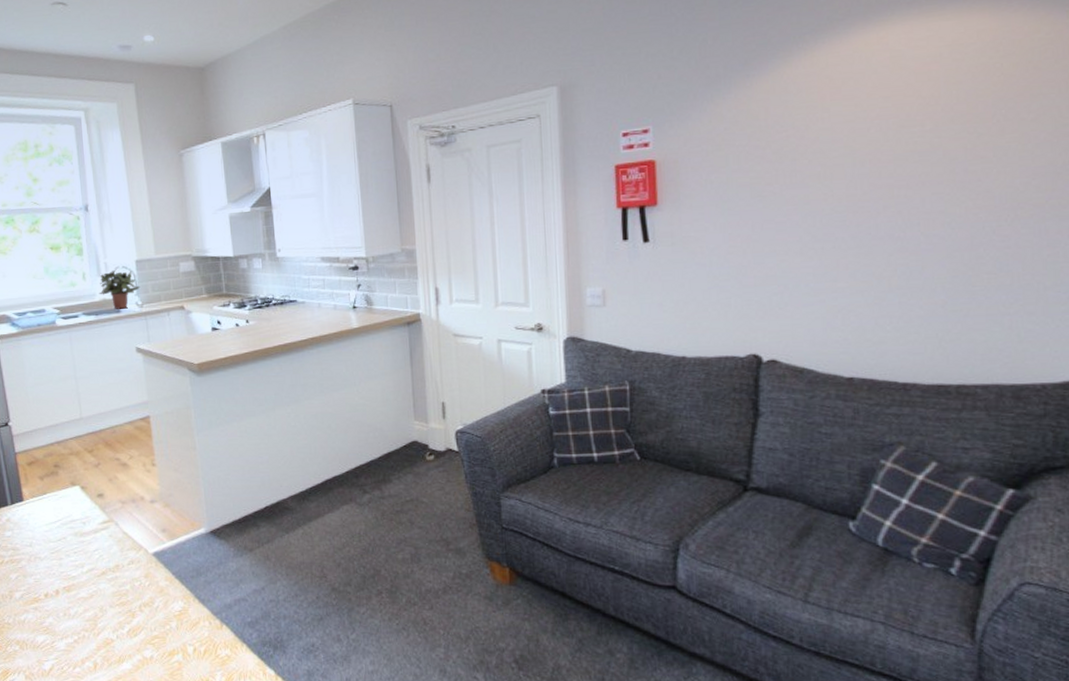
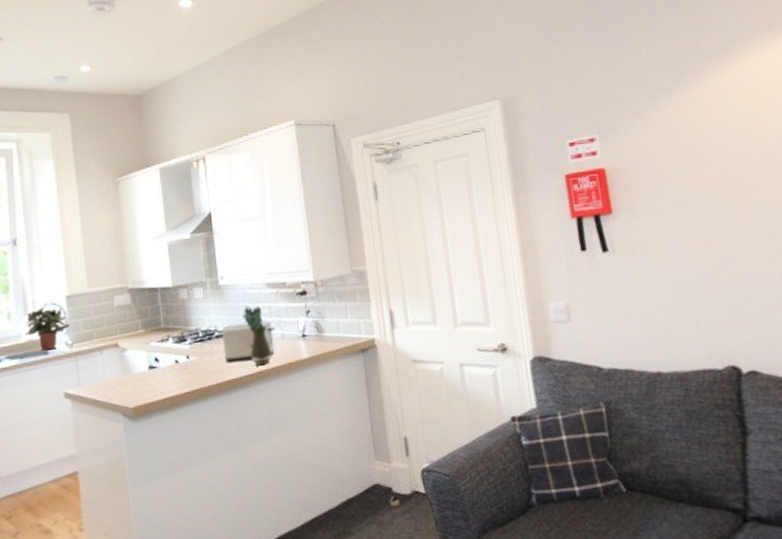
toaster: none [279,292,328,329] -> present [222,321,276,363]
vase: none [298,277,325,333] -> present [242,305,272,366]

